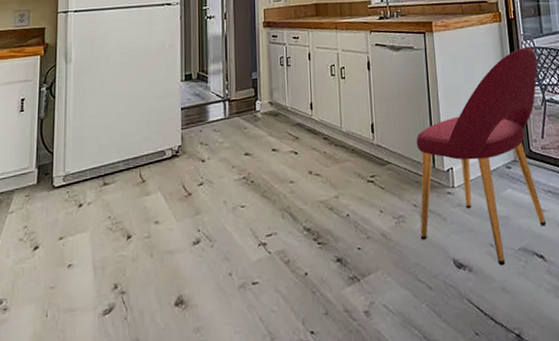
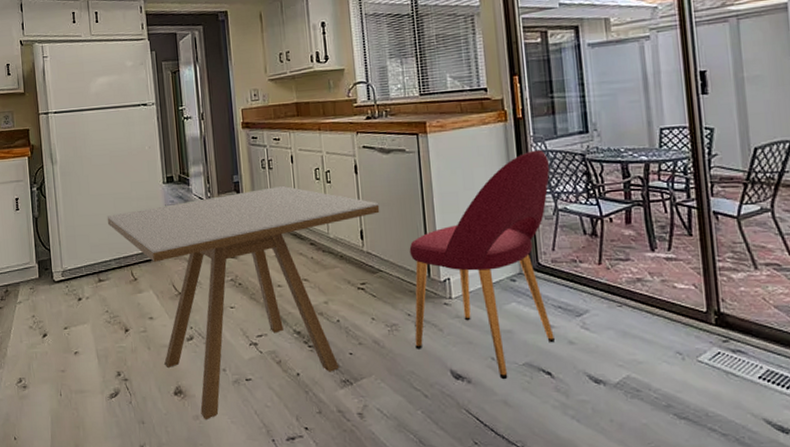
dining table: none [119,81,390,331] -> present [107,185,380,419]

